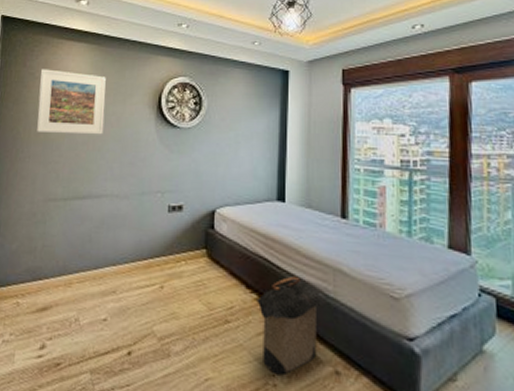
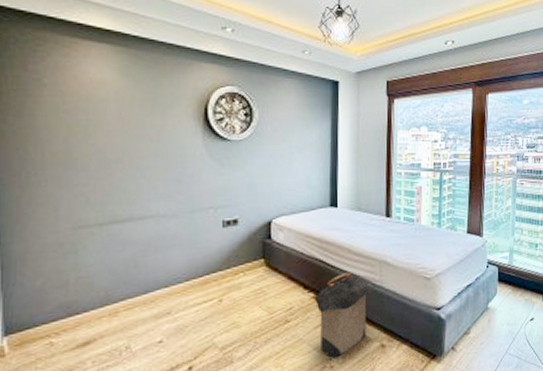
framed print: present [37,69,106,135] -> none [49,74,141,152]

